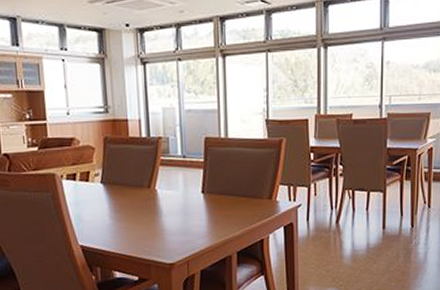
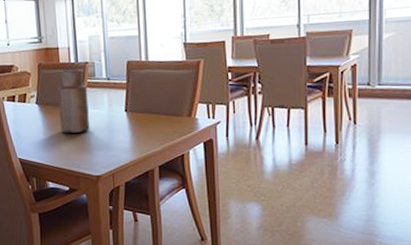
vase: none [126,145,162,217] -> present [58,69,90,133]

